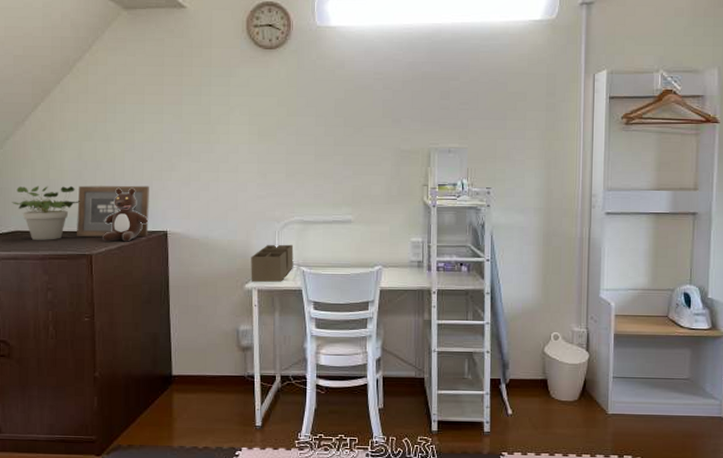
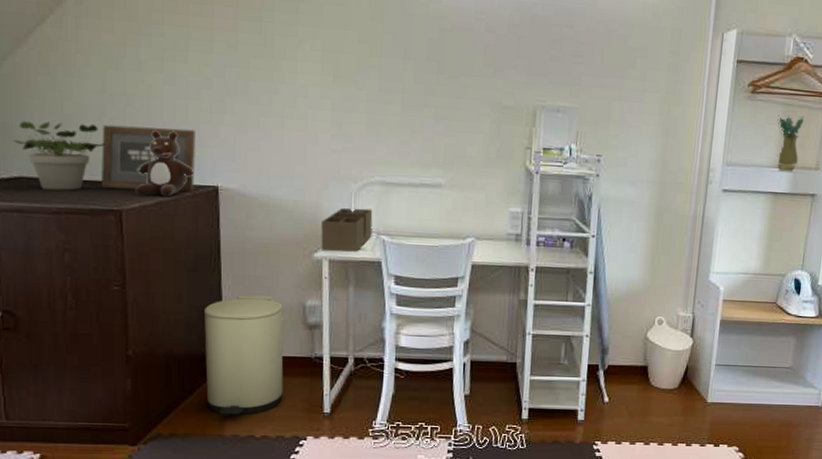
pedal bin: none [156,322,221,428] -> present [204,295,284,415]
vase: none [653,142,678,193] -> present [776,115,804,172]

